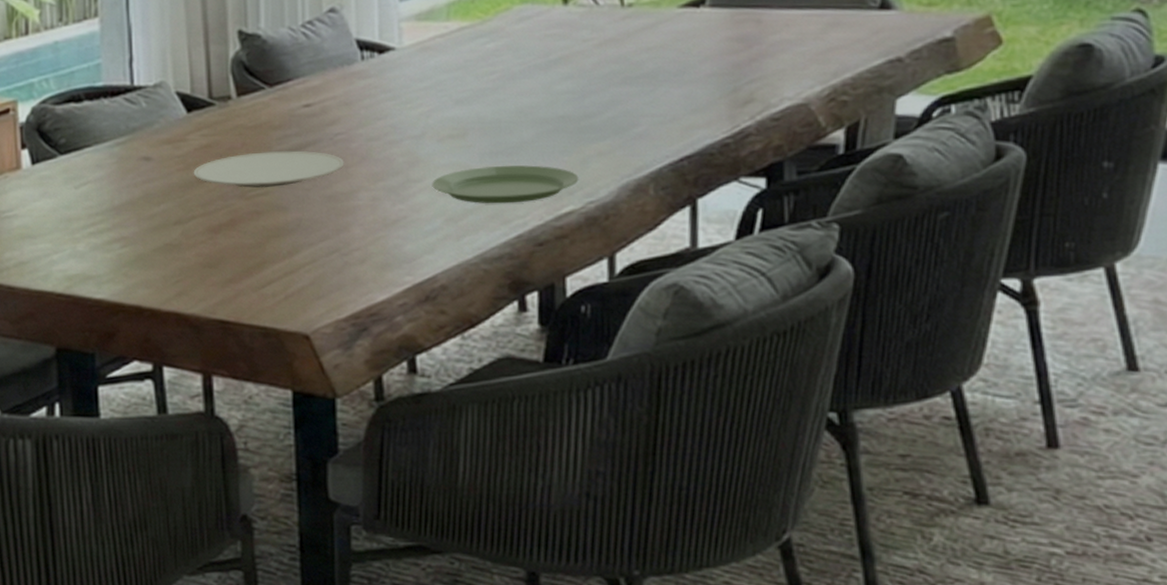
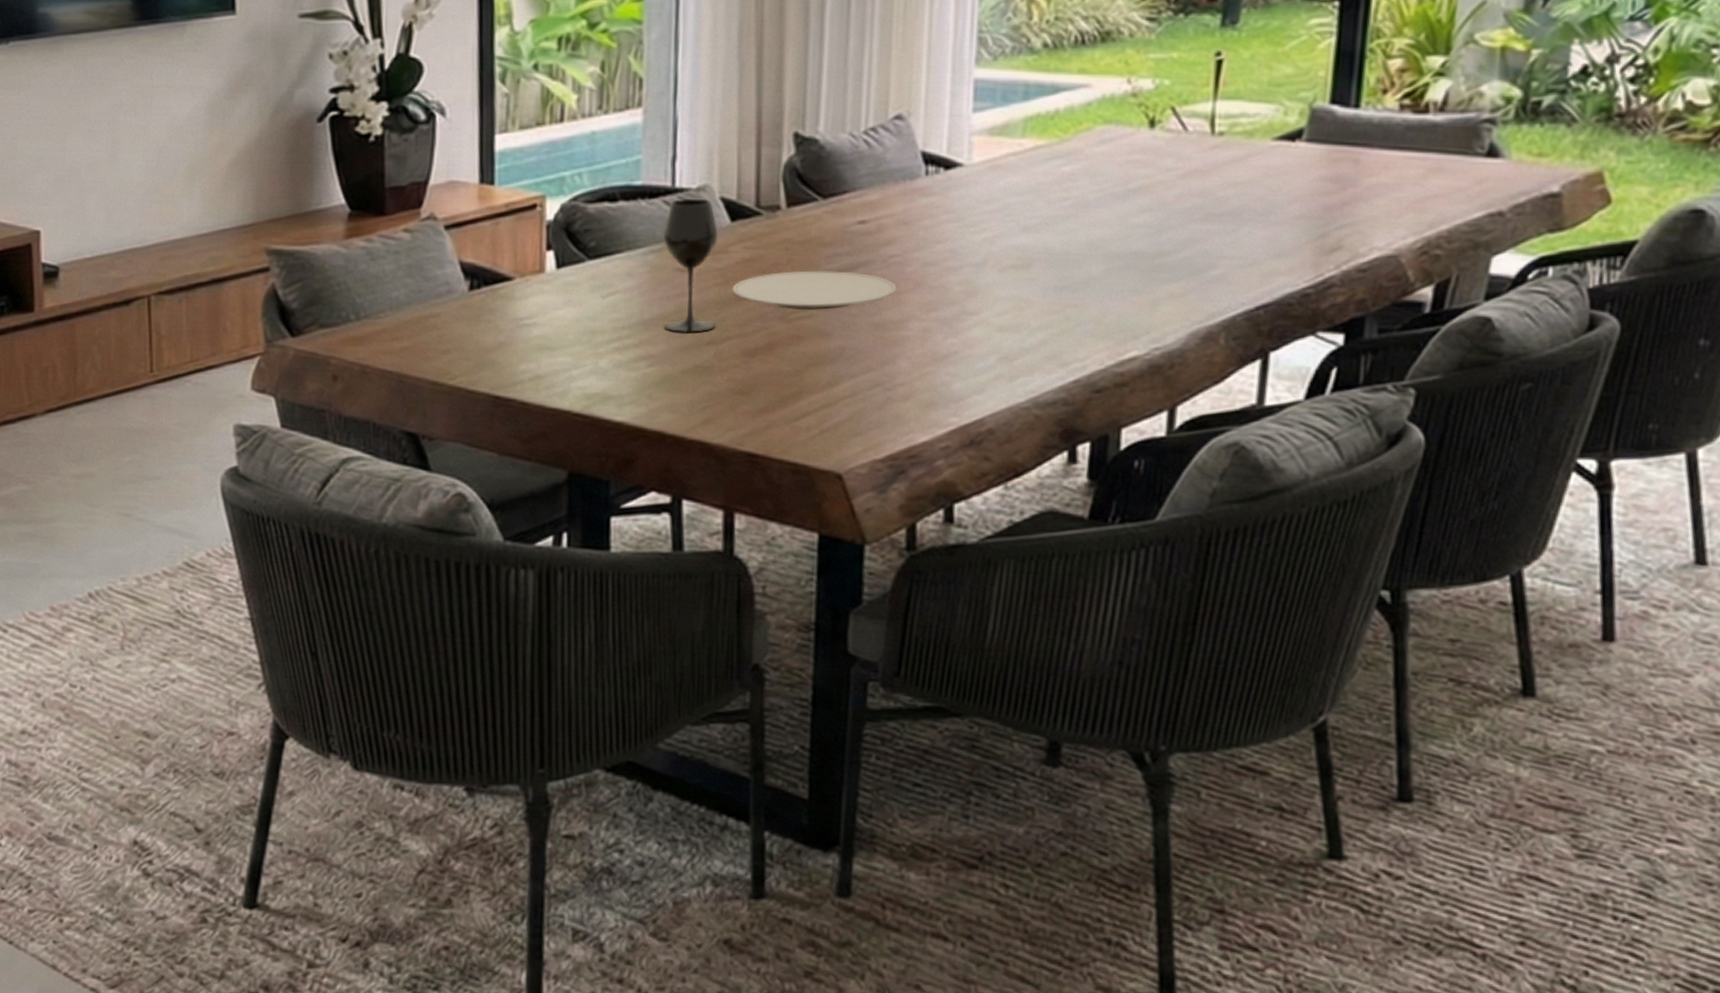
wineglass: none [126,93,181,216] -> present [663,198,718,334]
plate: present [432,165,579,204] -> none [988,302,1147,345]

